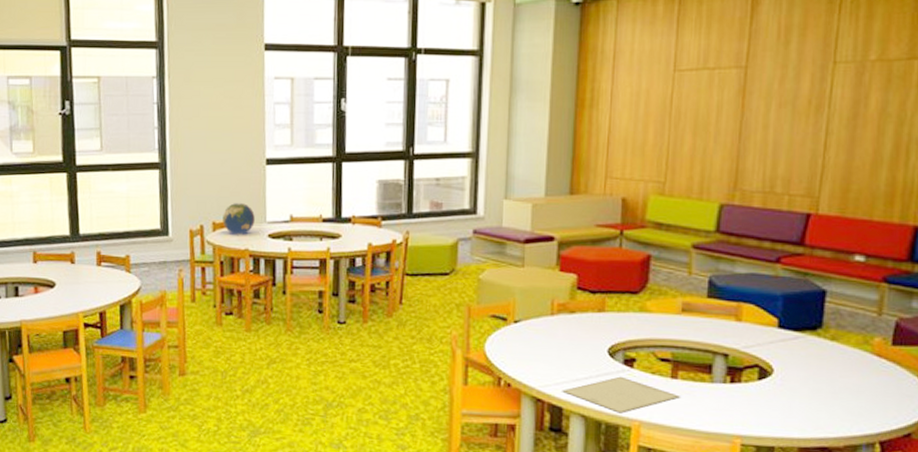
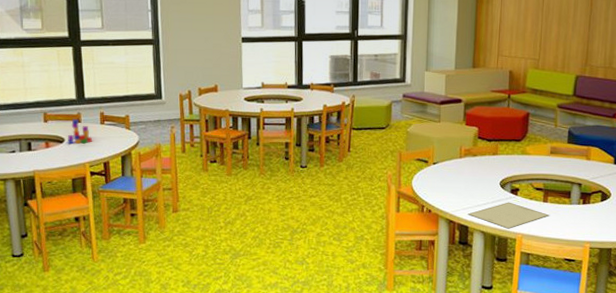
toy blocks: none [59,259,87,290] -> present [68,118,92,144]
globe: present [222,202,255,235] -> none [207,72,233,98]

